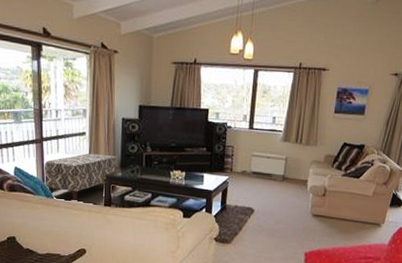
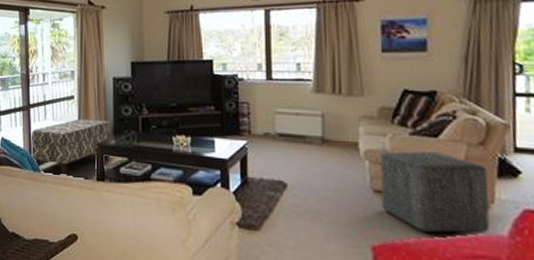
ottoman: none [316,187,385,243] -> present [379,151,490,233]

